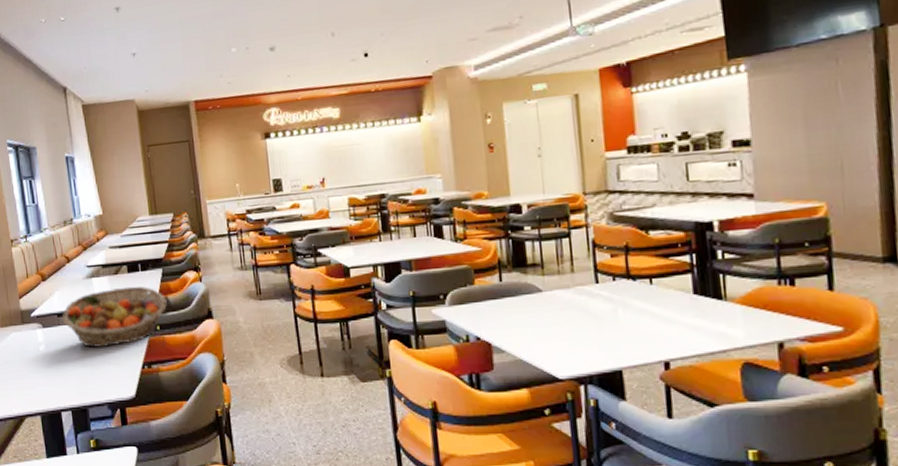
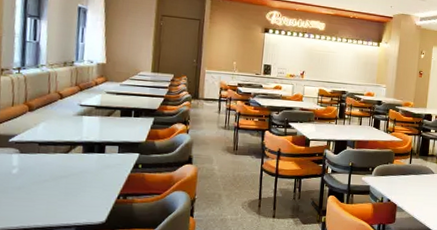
fruit basket: present [62,286,167,349] -> none [44,128,153,178]

